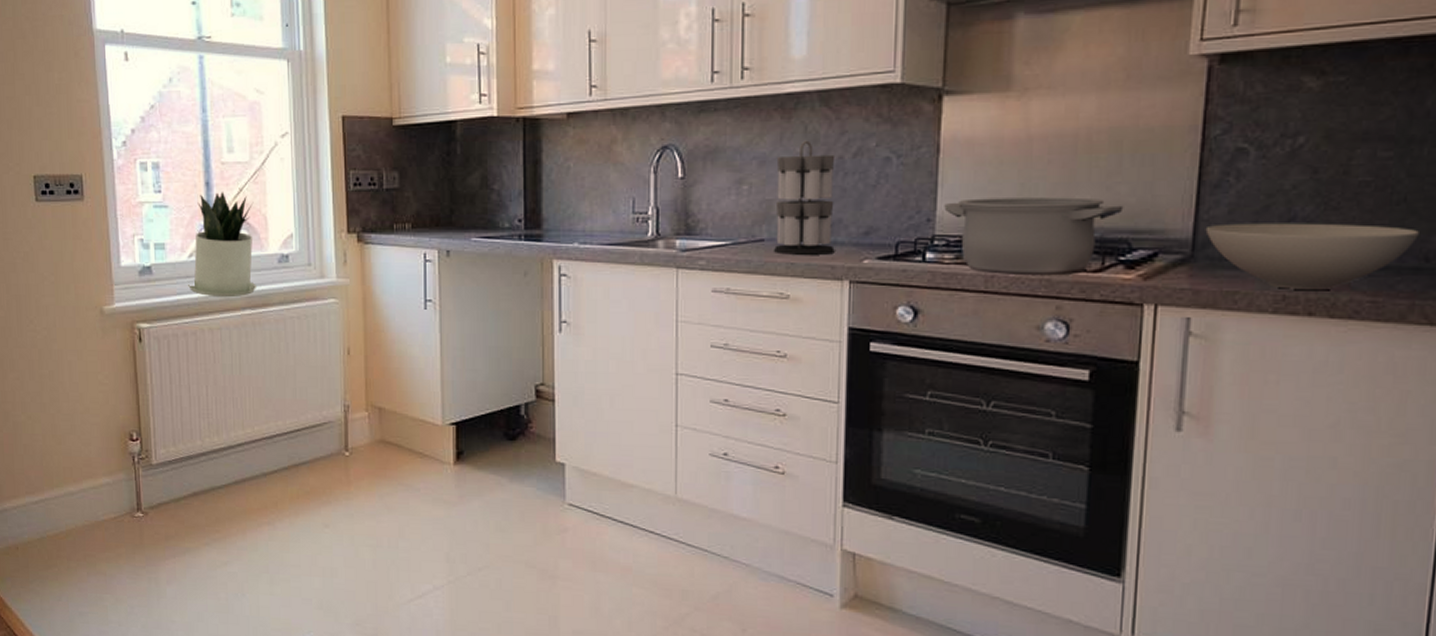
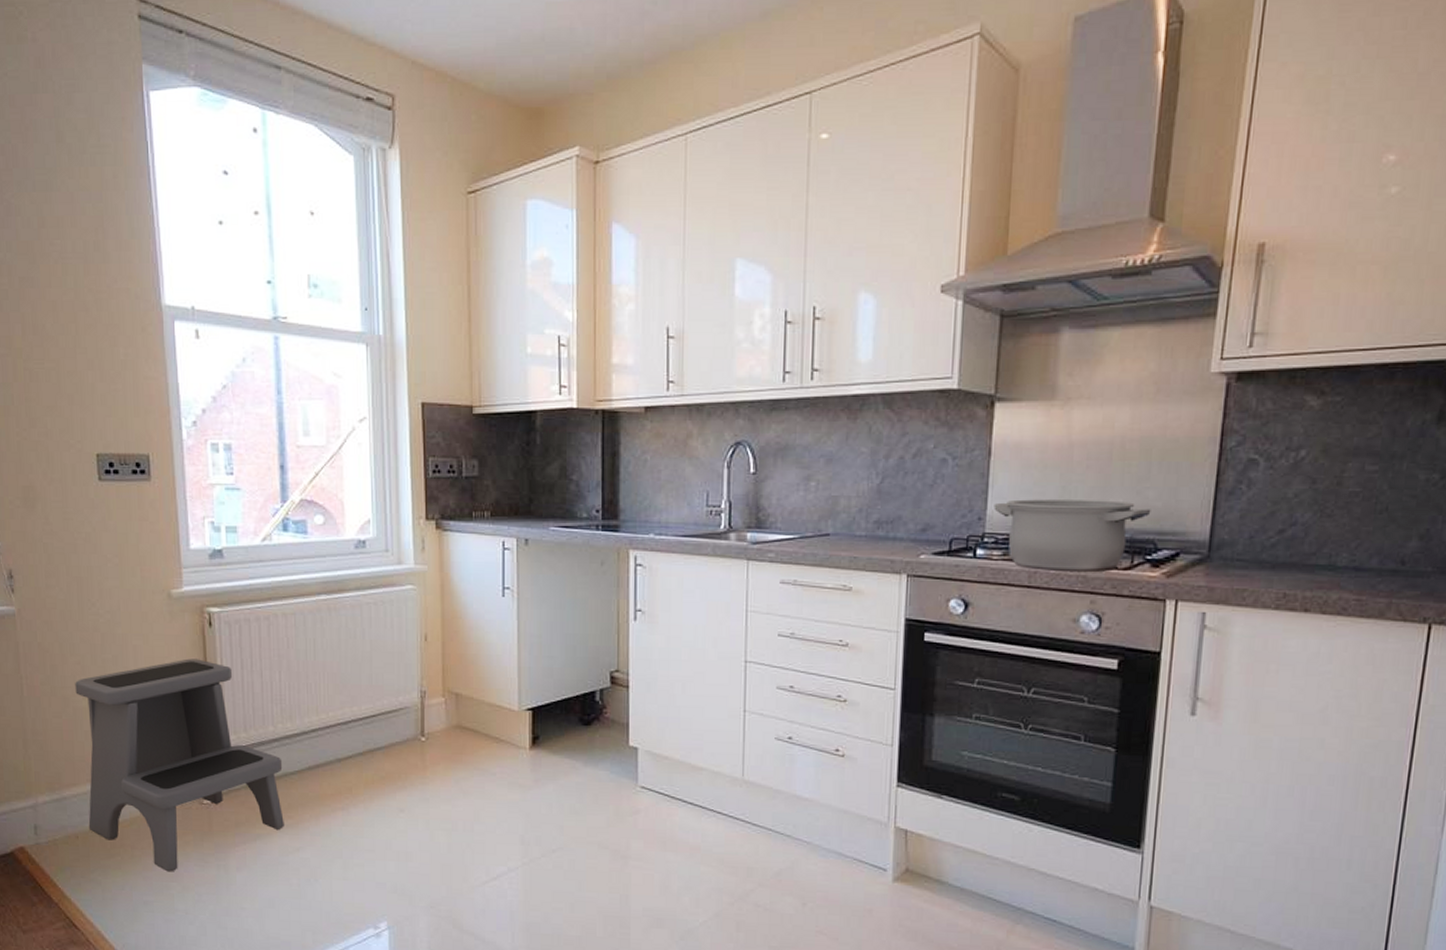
step stool: none [15,373,212,584] -> present [75,658,284,872]
planter: present [188,191,257,298] -> none [261,474,333,583]
spice rack: present [774,140,836,255] -> none [839,440,897,550]
bowl: present [1205,223,1419,291] -> none [1220,527,1397,590]

